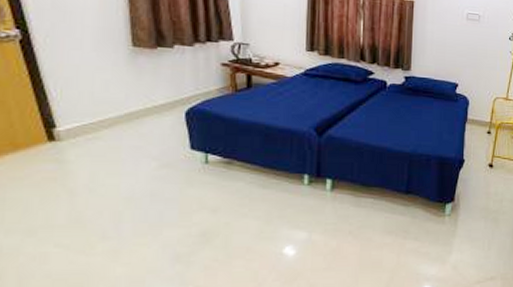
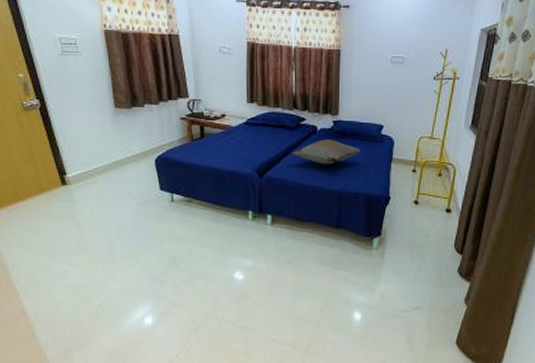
decorative pillow: none [356,96,434,124] -> present [291,140,361,165]

